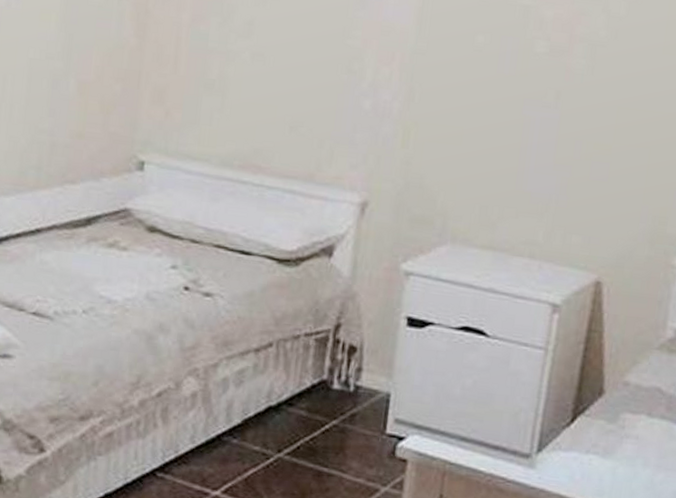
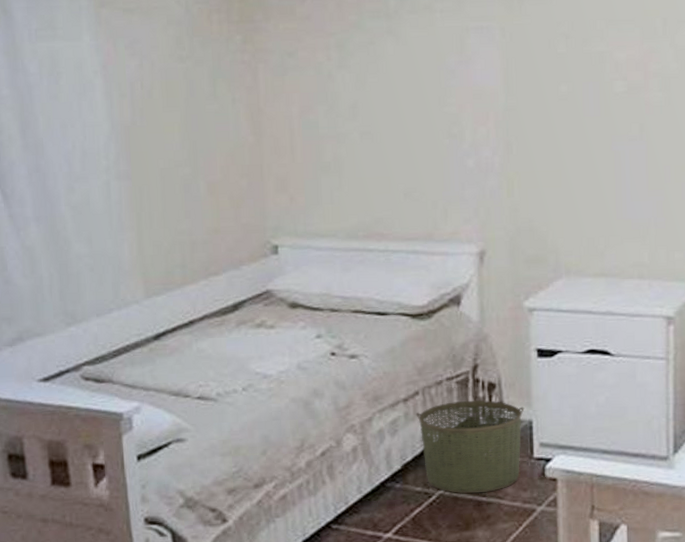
basket: none [266,360,384,463] -> present [416,400,525,494]

